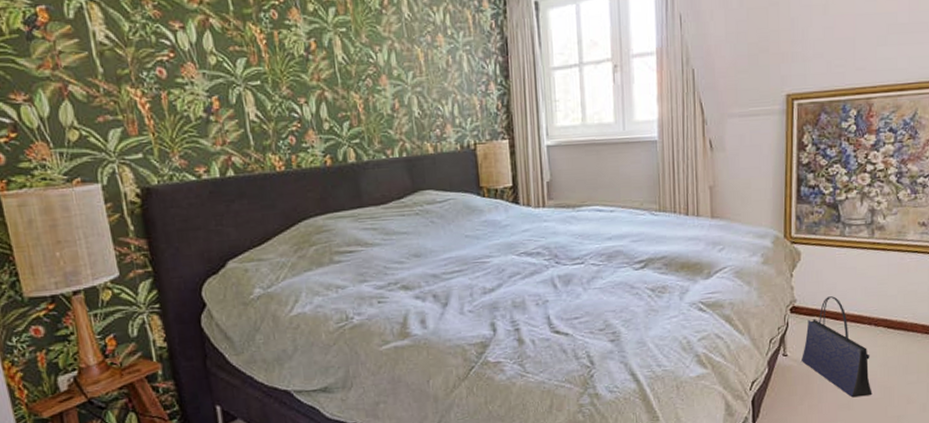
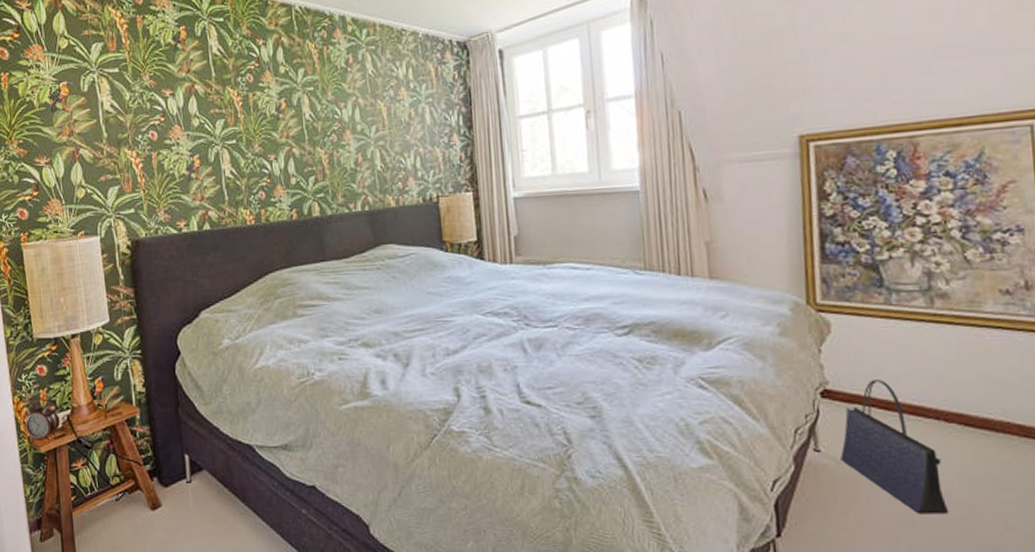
alarm clock: none [20,361,66,407] -> present [25,399,60,441]

